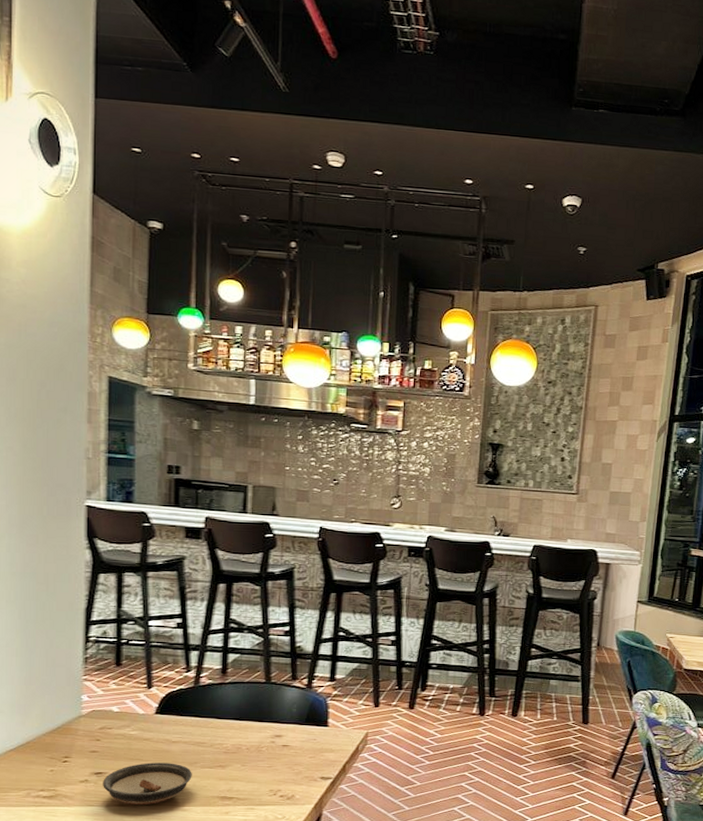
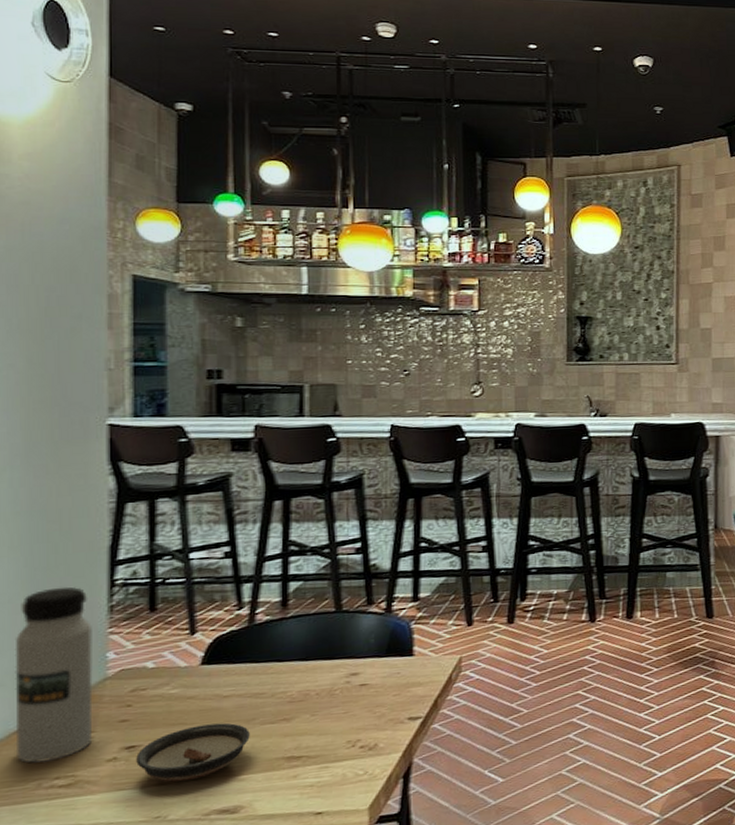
water bottle: none [10,638,70,777] -> present [14,586,93,763]

